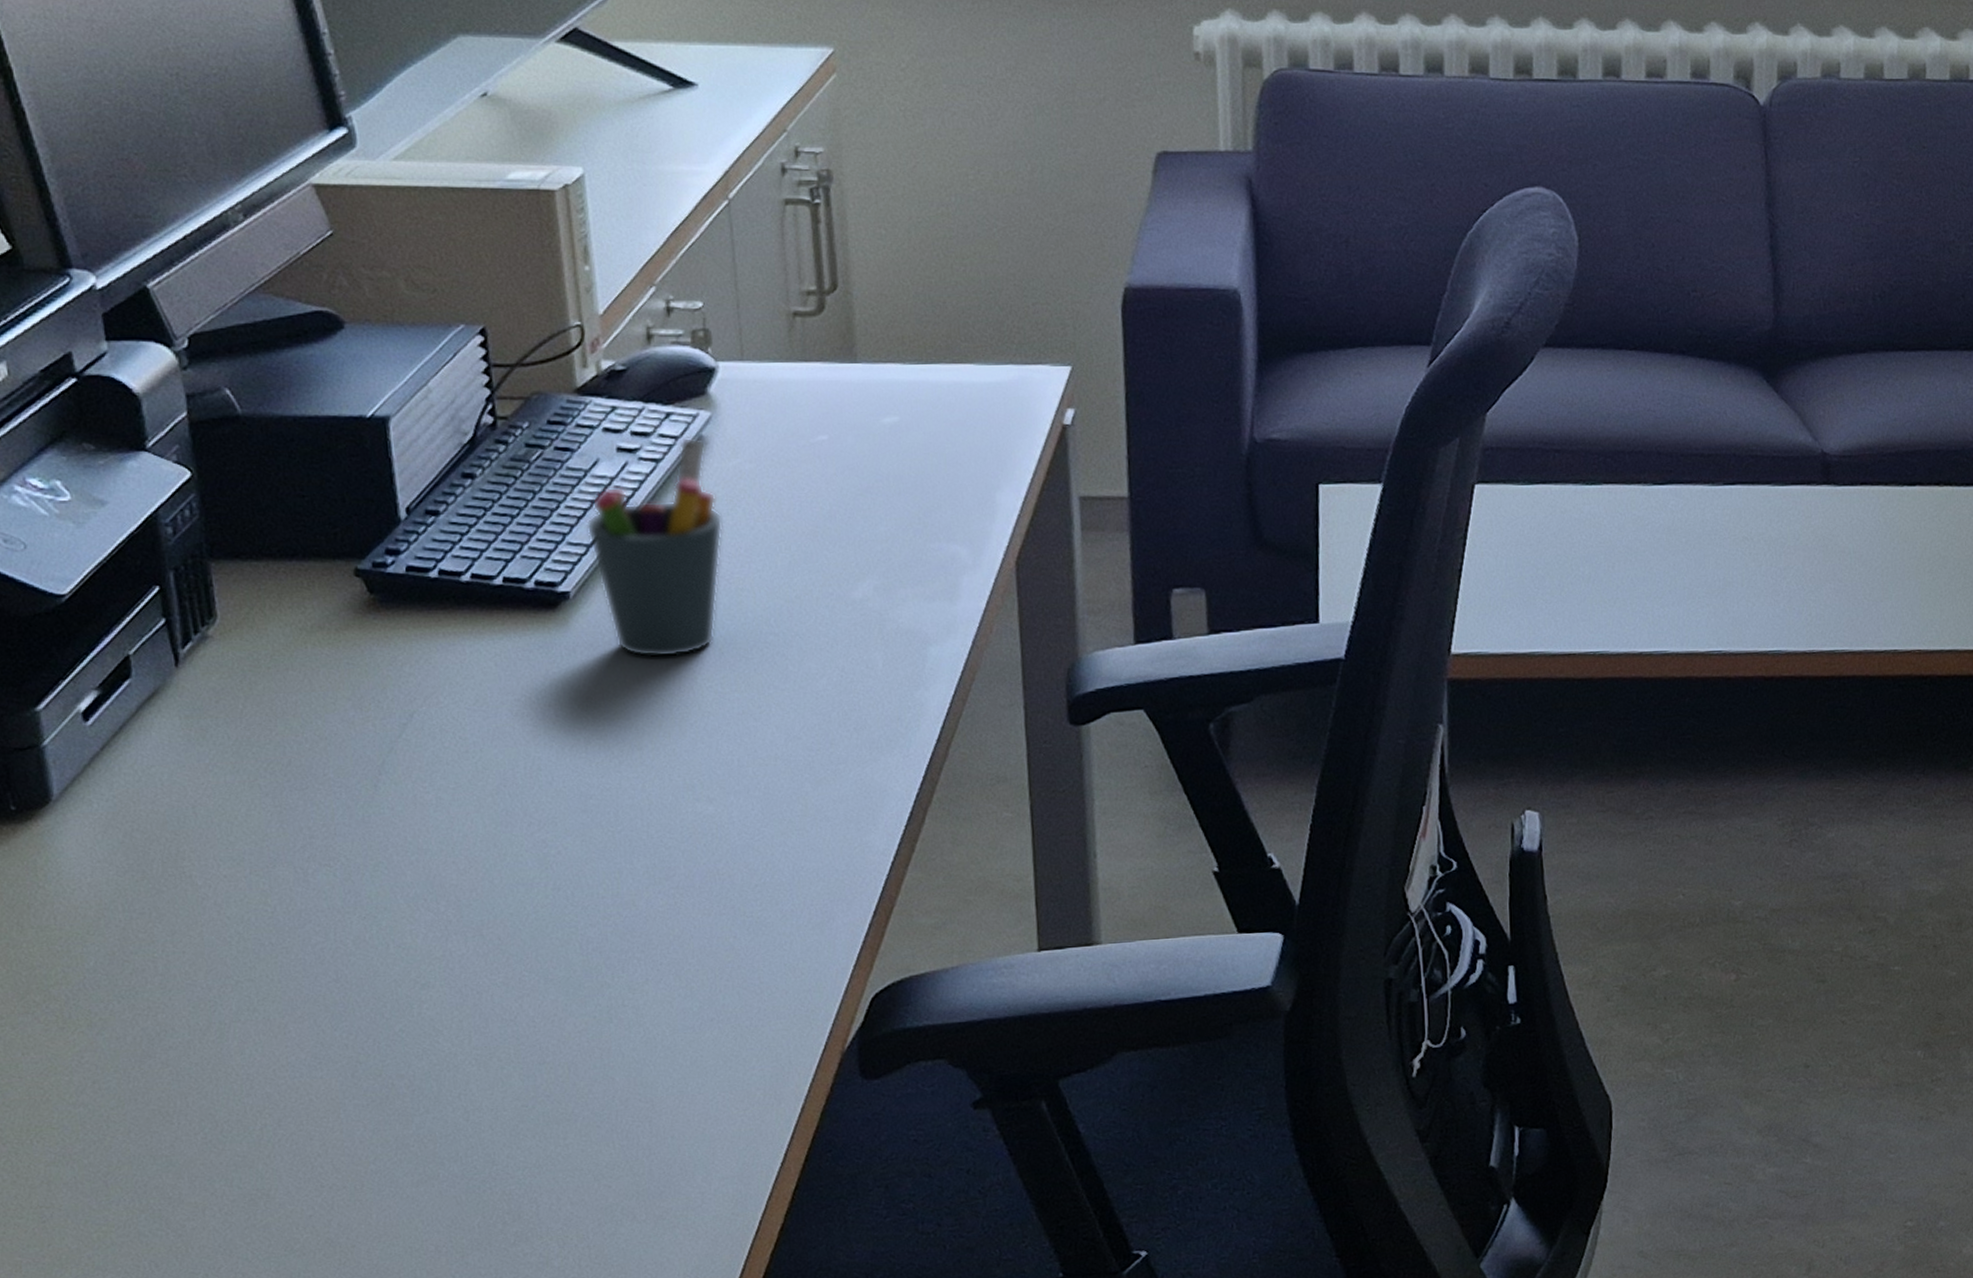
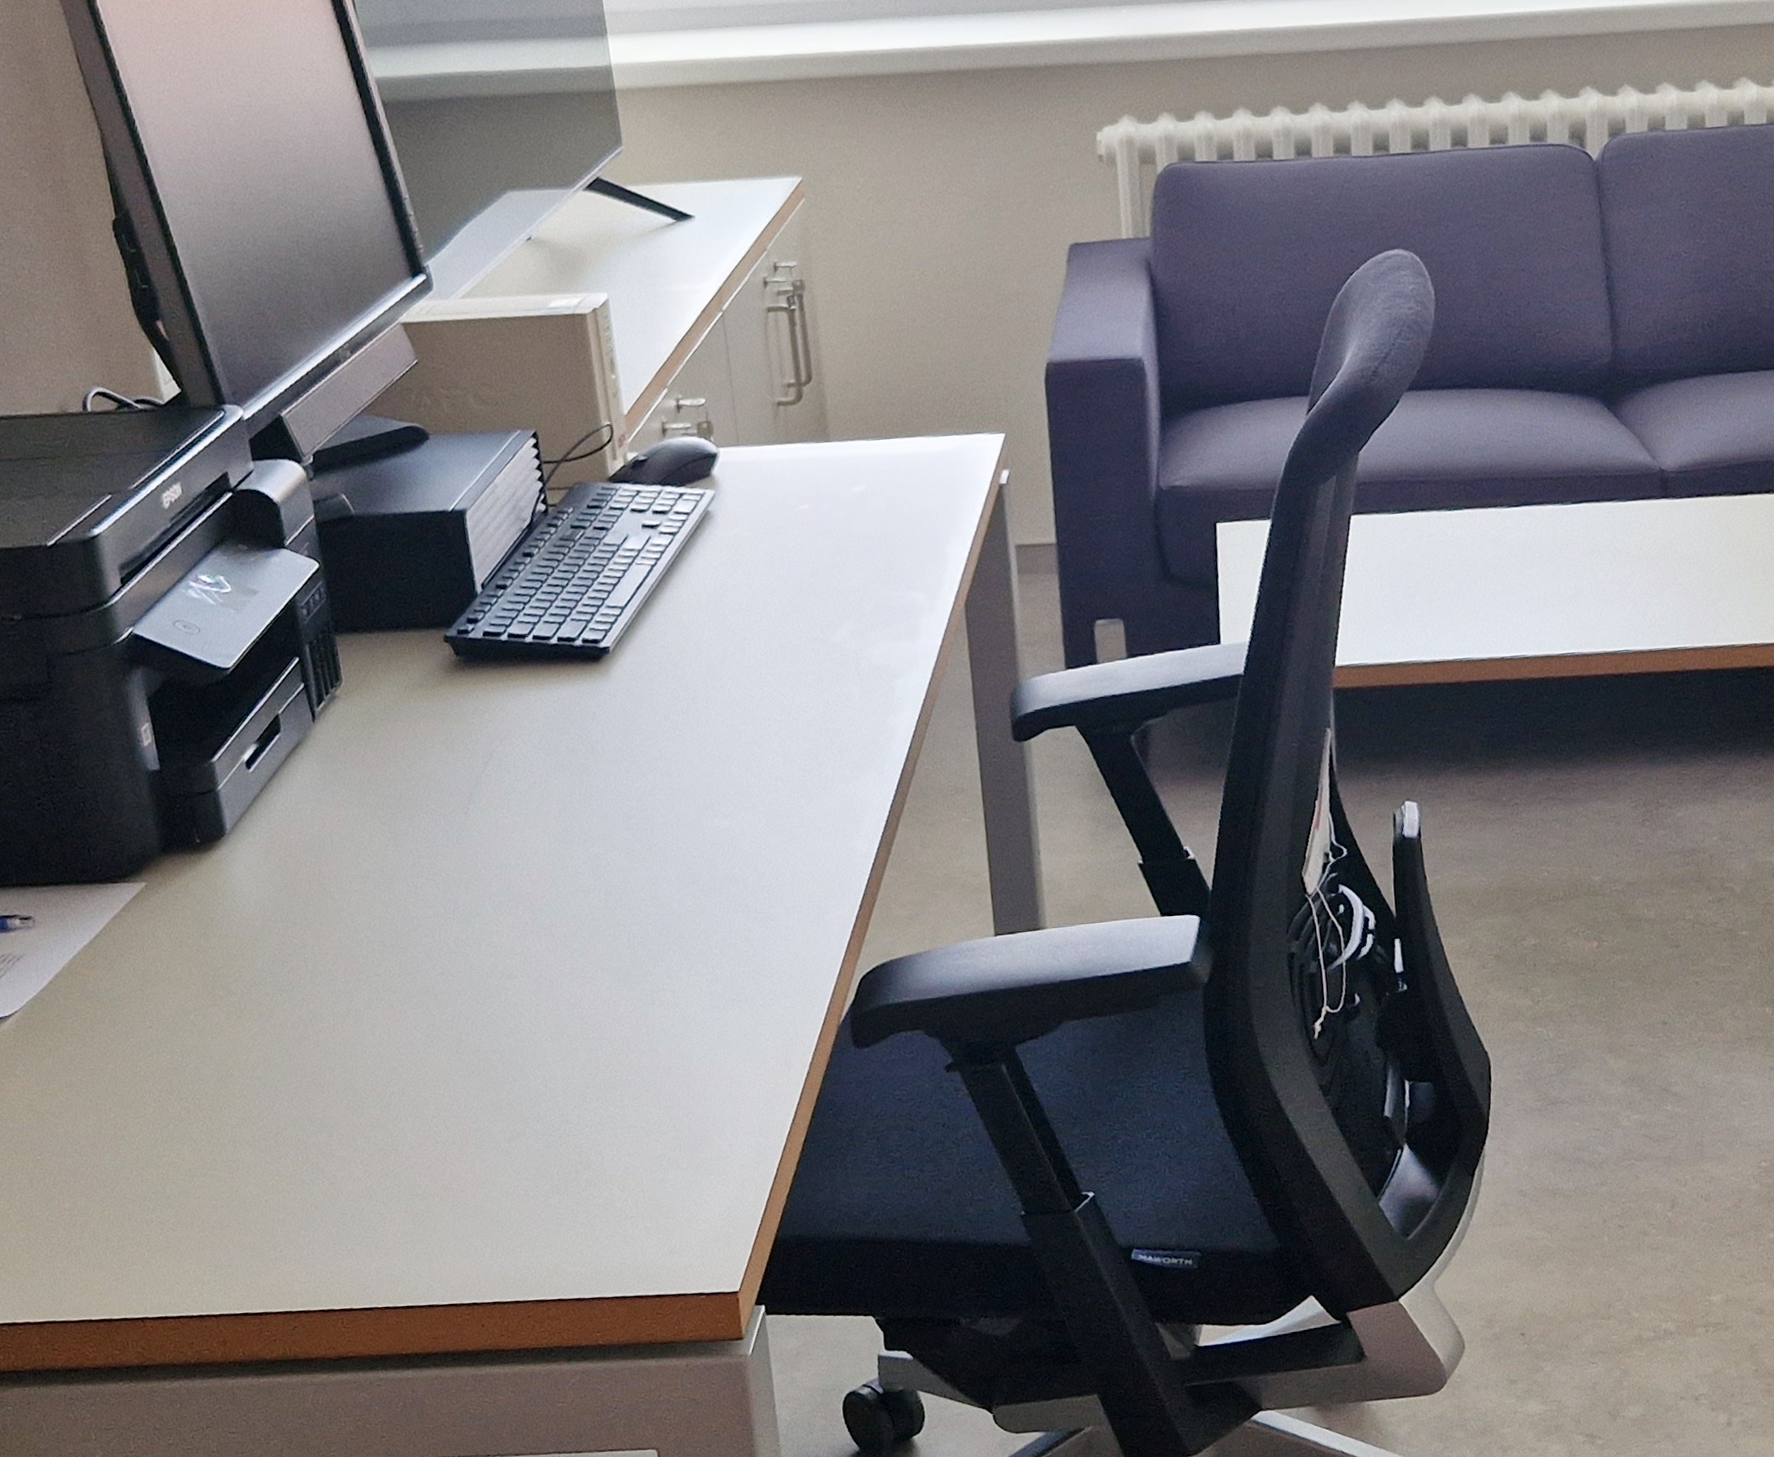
pen holder: present [586,437,723,658] -> none [620,512,728,699]

